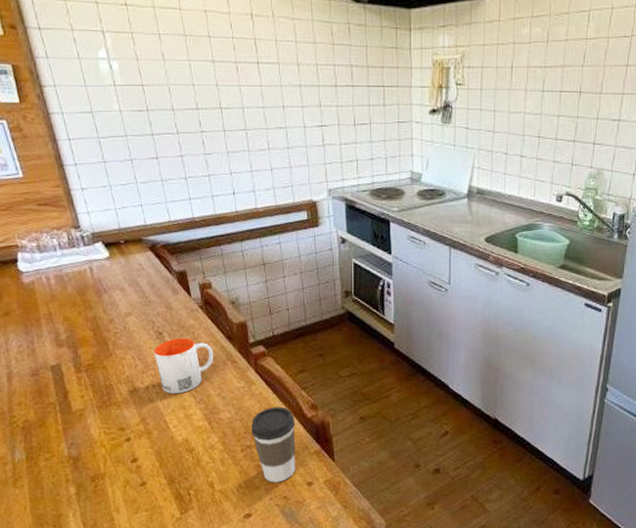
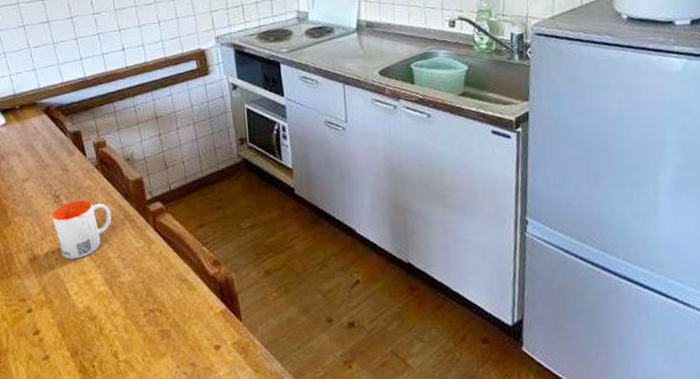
coffee cup: present [251,406,296,483] -> none [153,265,201,348]

